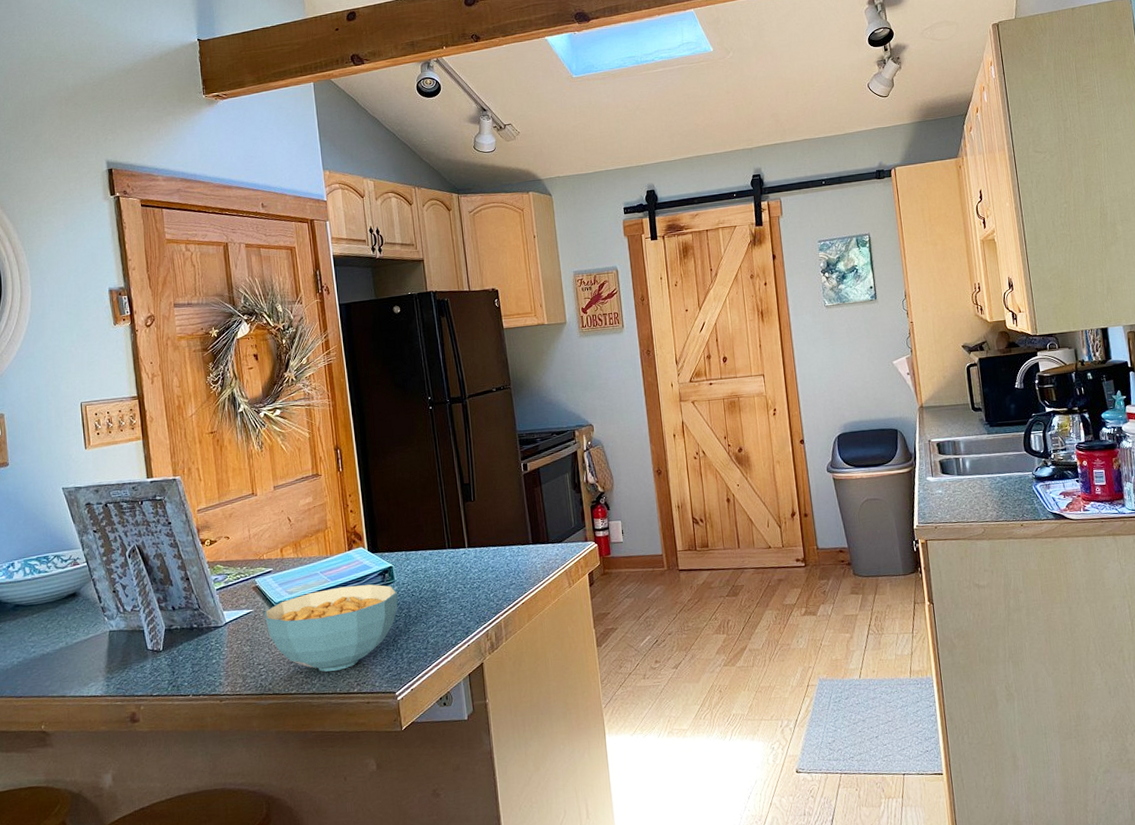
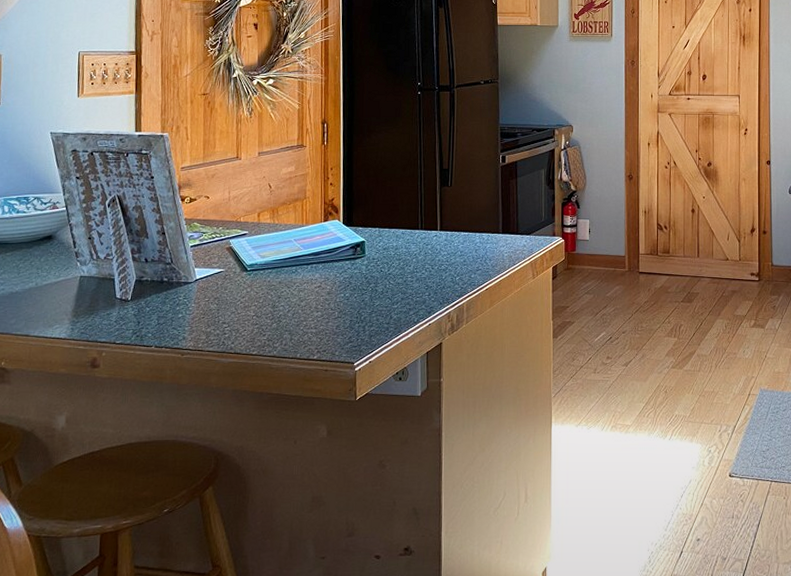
cereal bowl: present [264,584,398,672] -> none [235,256,367,336]

